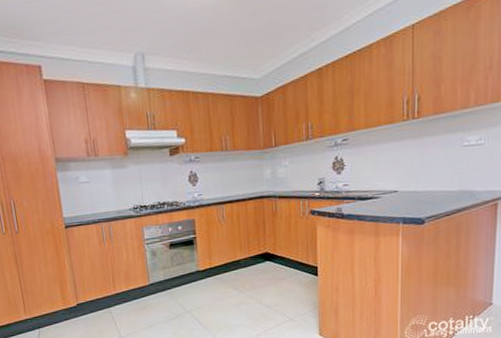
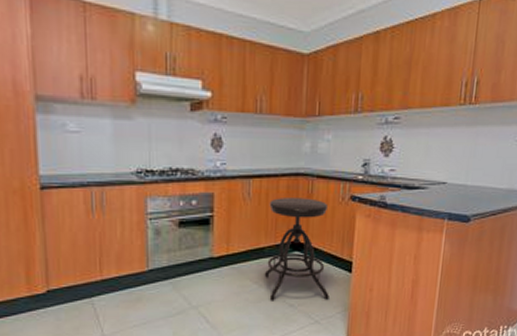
stool: none [241,216,300,304] -> present [265,198,329,301]

